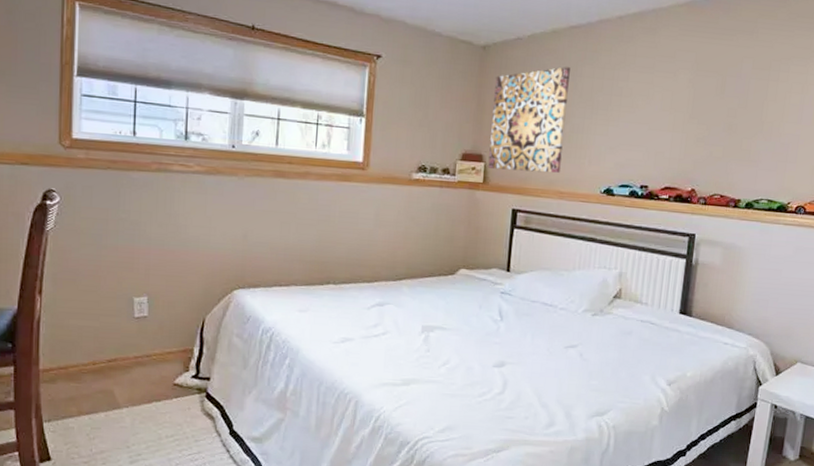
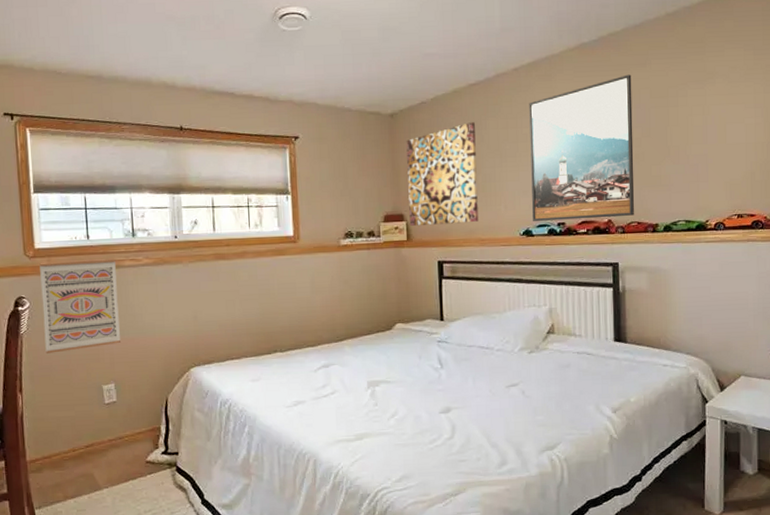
wall art: none [73,155,163,257] -> present [40,260,122,355]
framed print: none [616,40,737,188] -> present [529,74,635,221]

